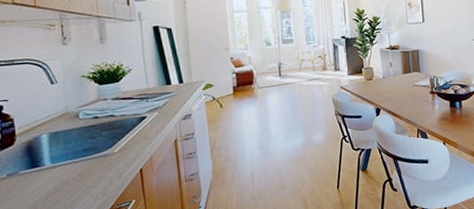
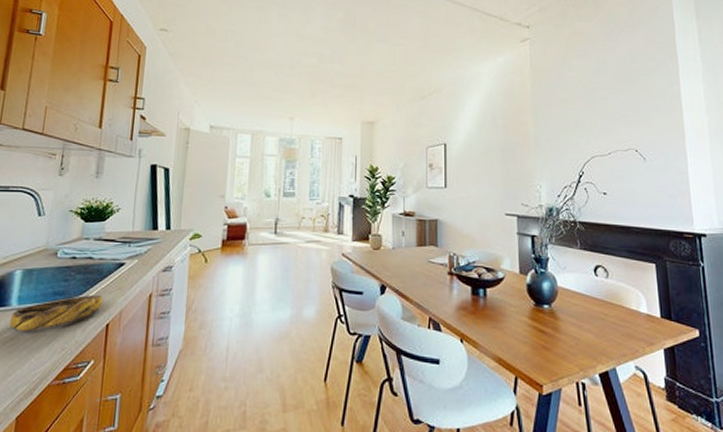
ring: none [47,146,133,186] -> present [9,294,104,332]

